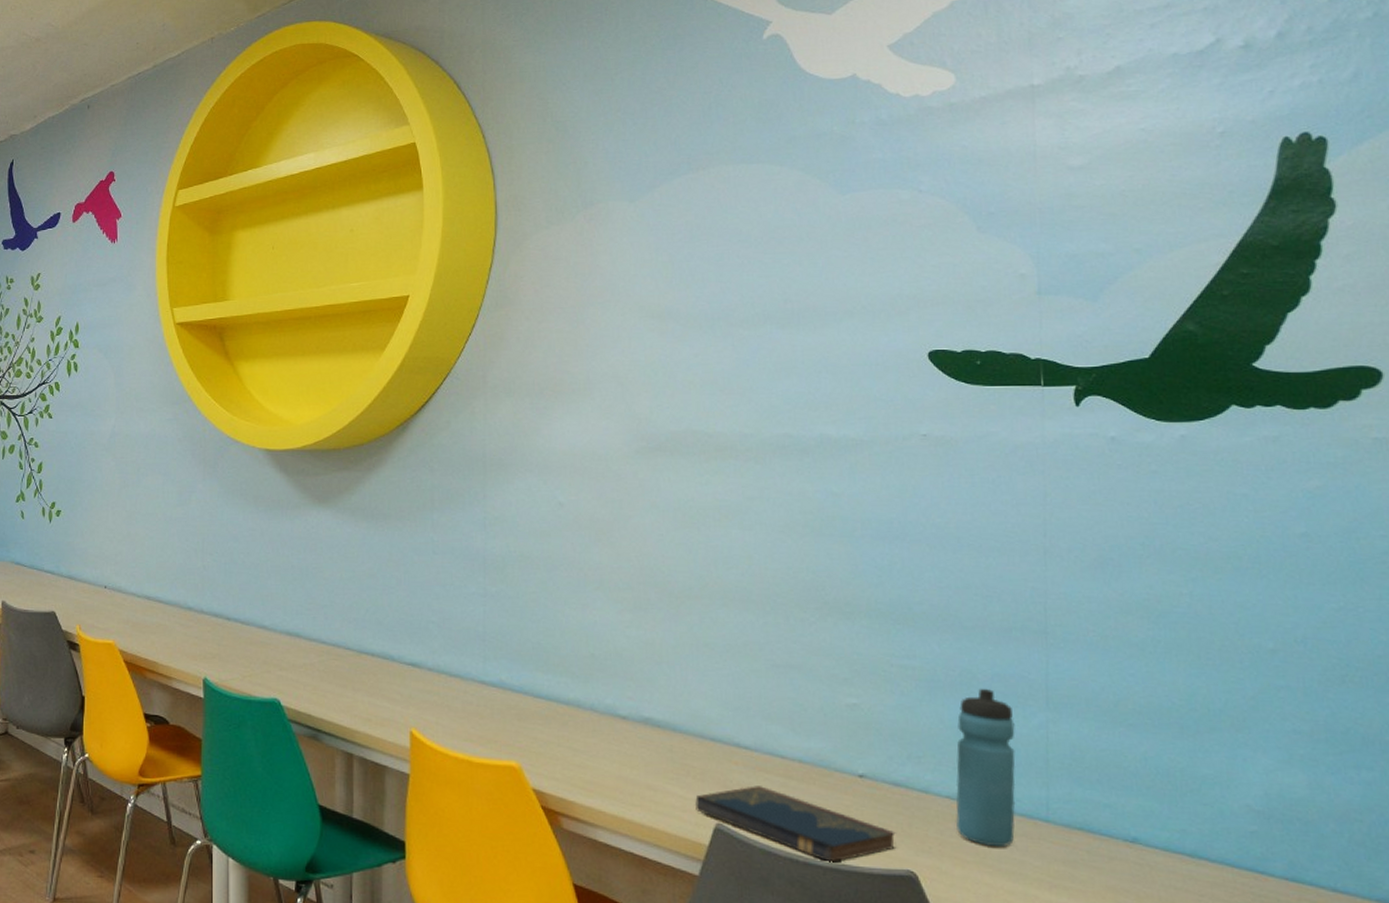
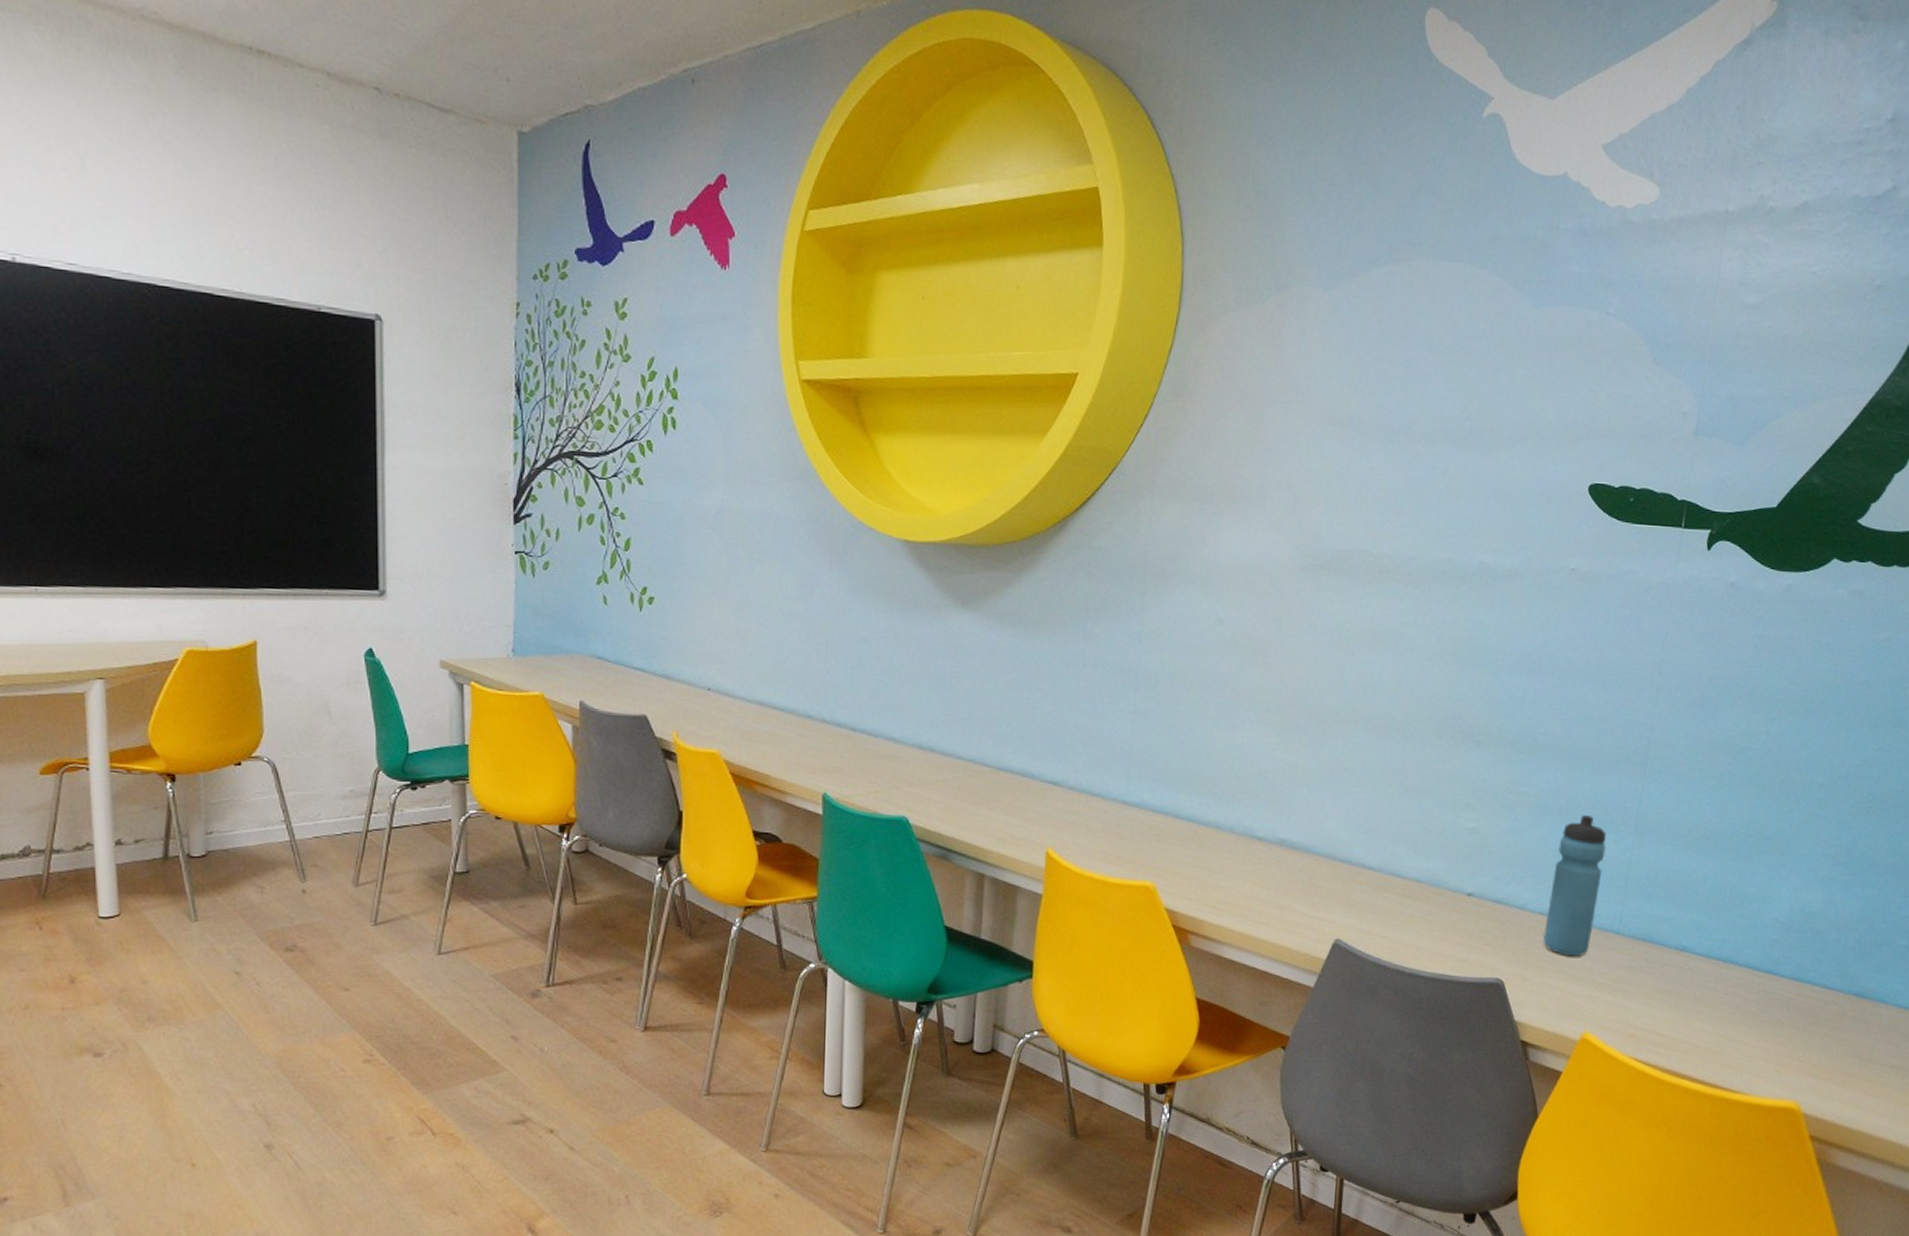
hardcover book: present [695,786,897,863] -> none [1318,904,1492,973]

